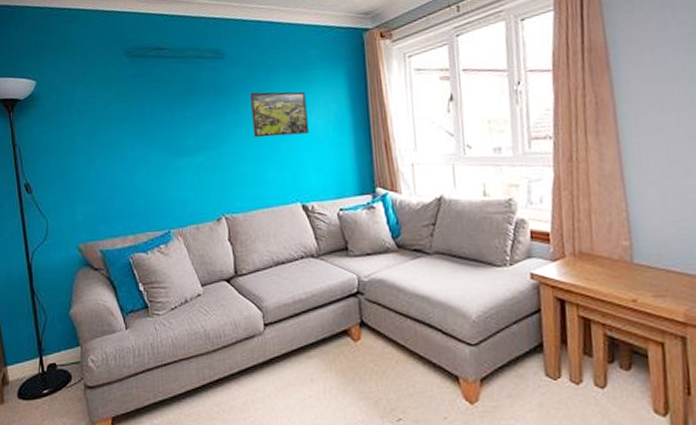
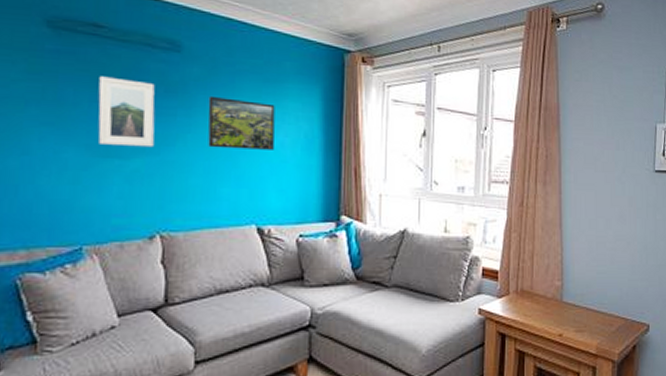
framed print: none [166,89,212,146] -> present [98,76,155,148]

